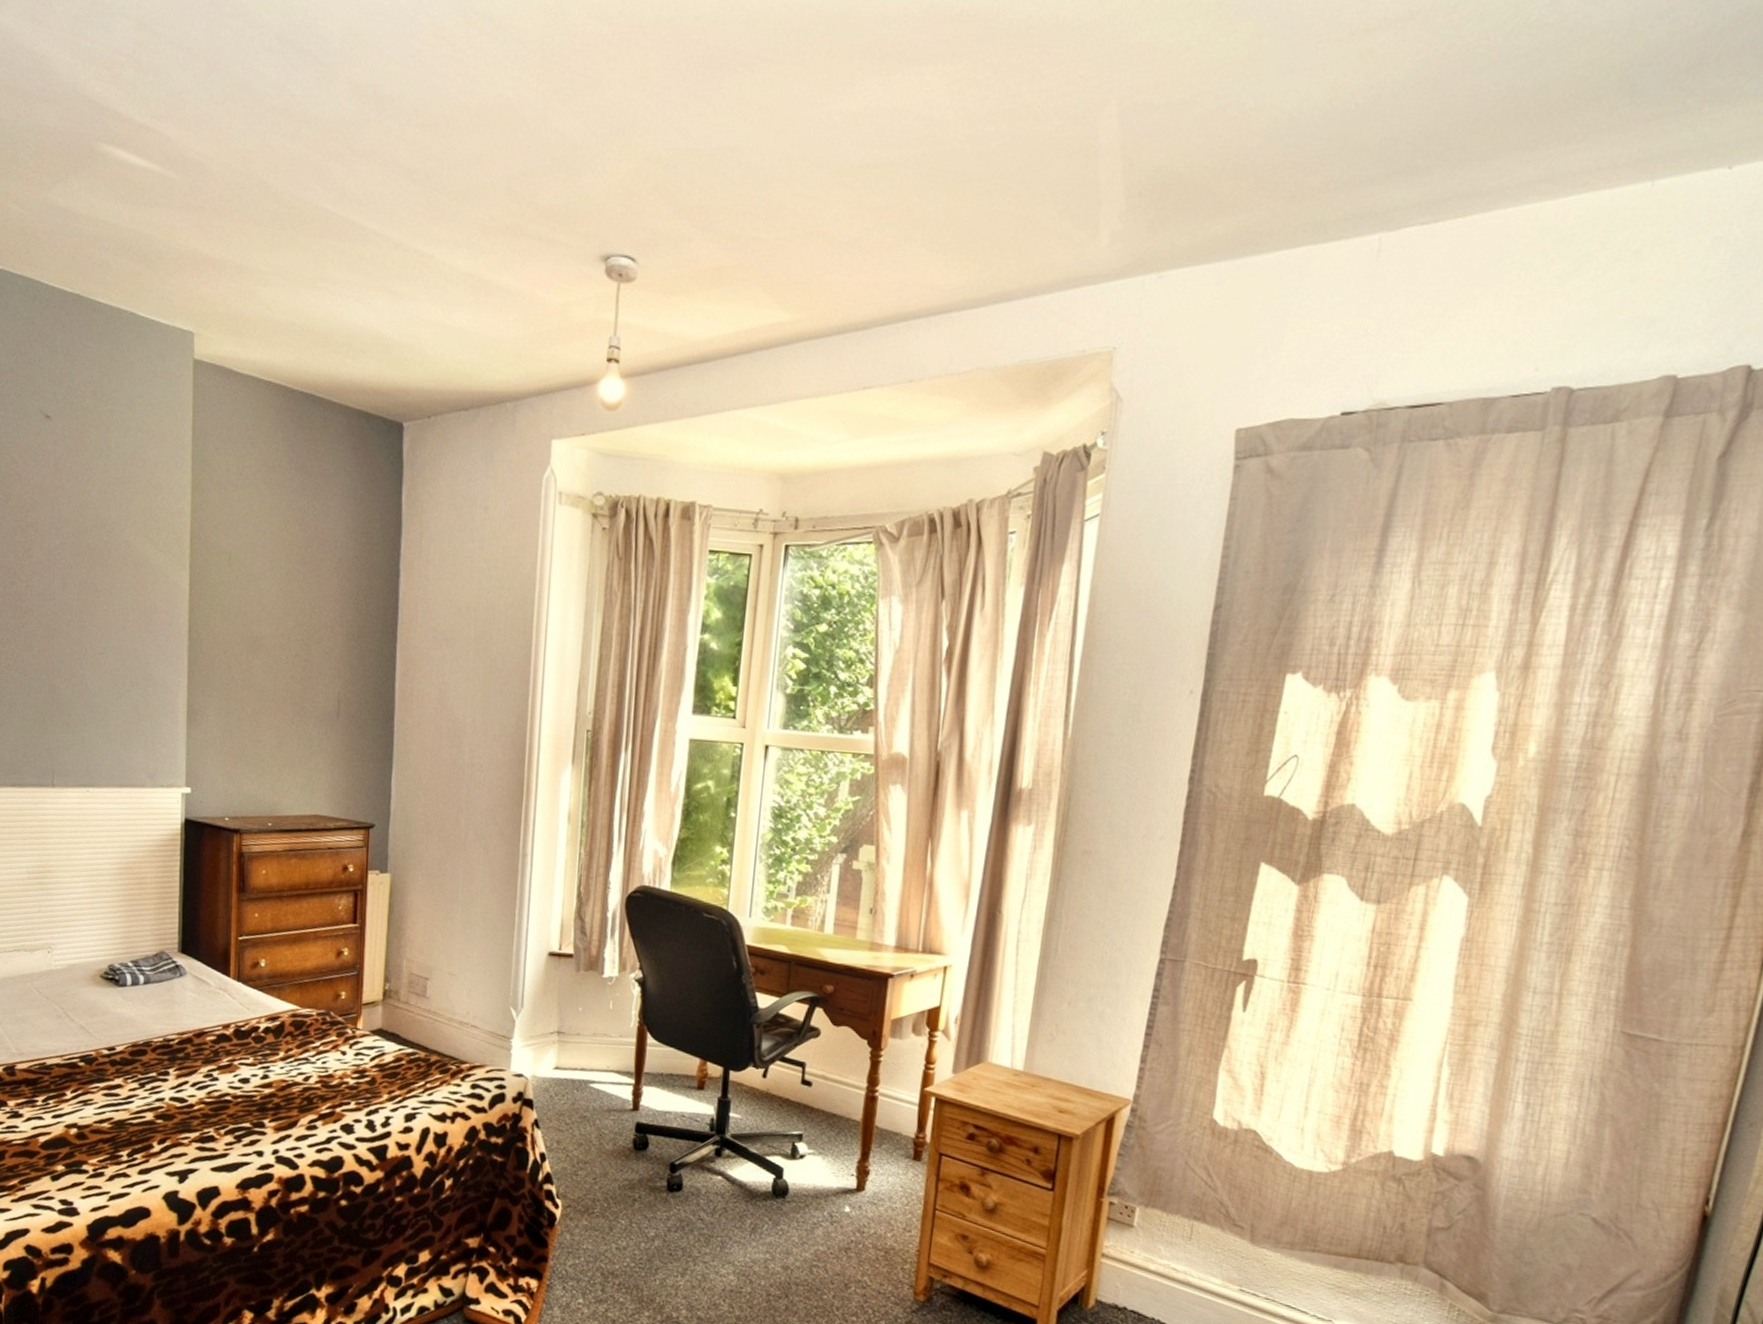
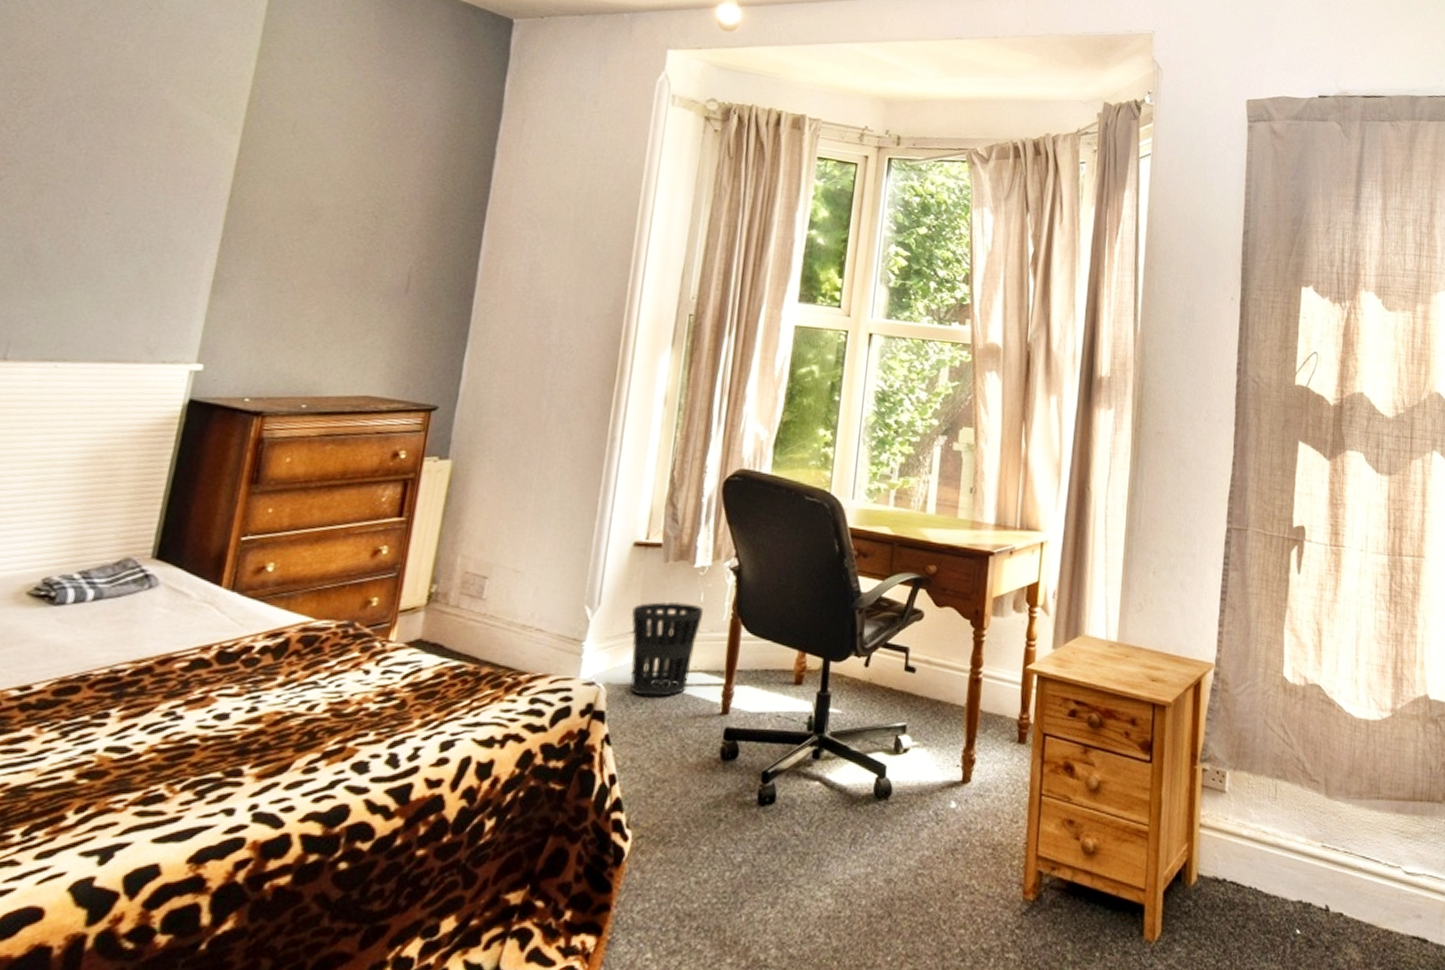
wastebasket: none [550,1007,612,1091] -> present [630,601,703,697]

